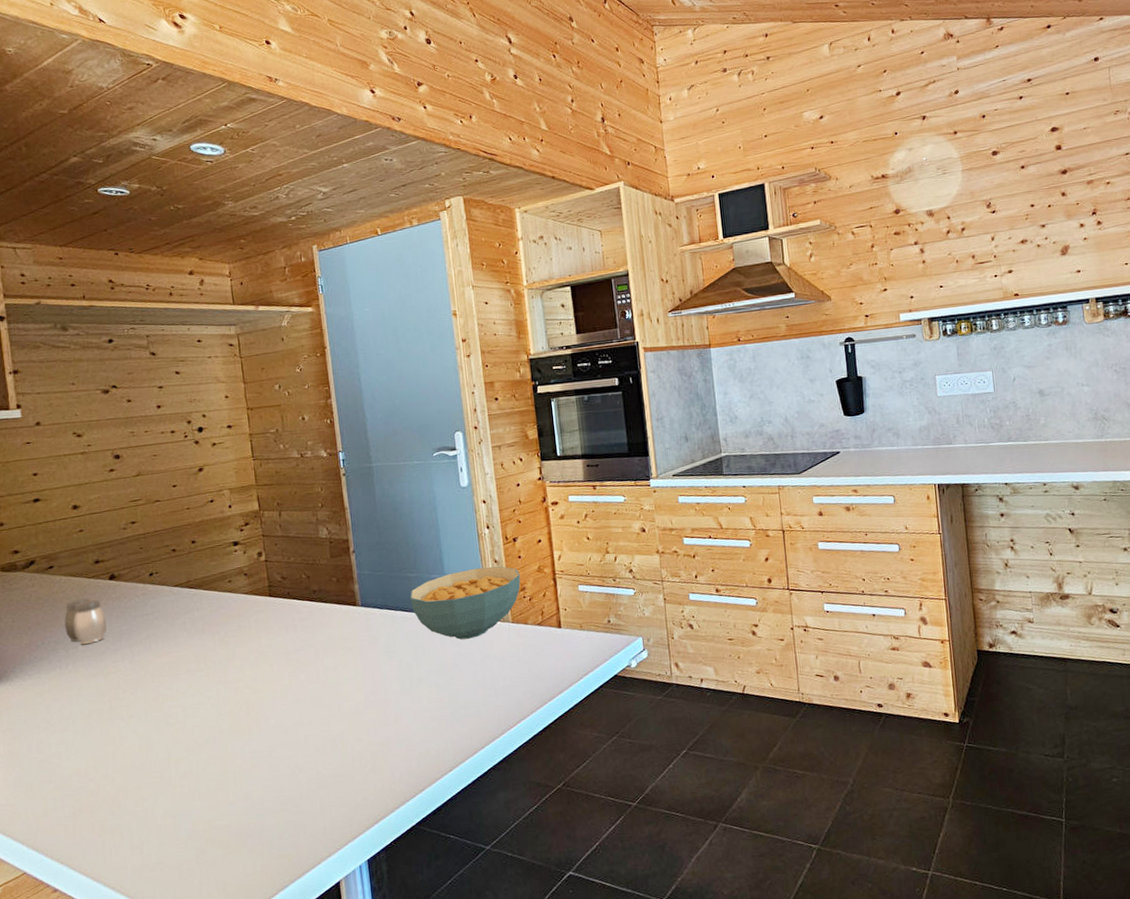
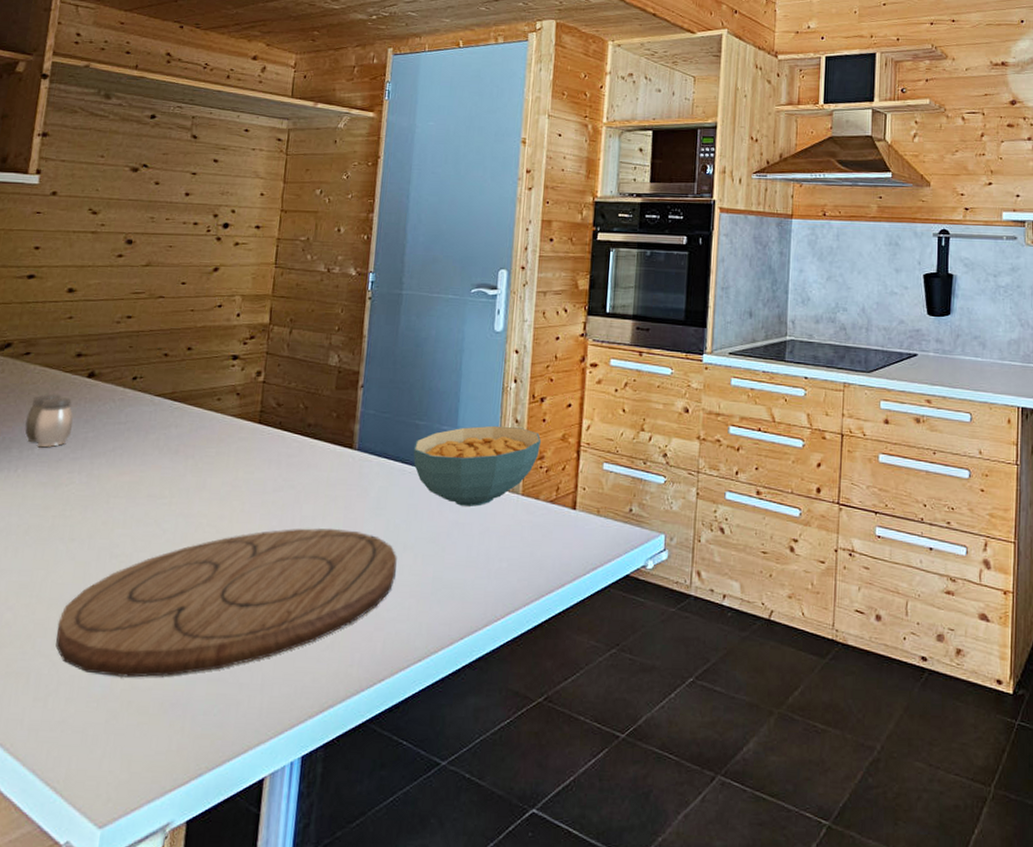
cutting board: none [135,673,416,822] -> present [55,527,397,678]

